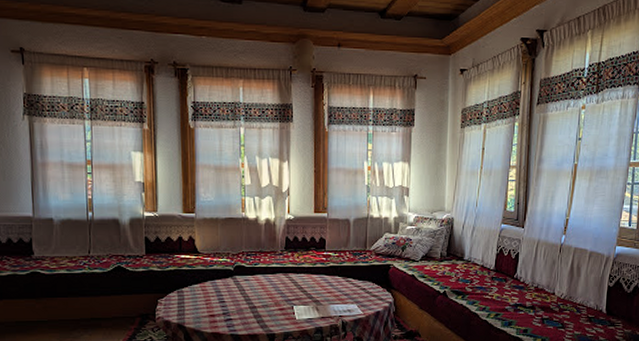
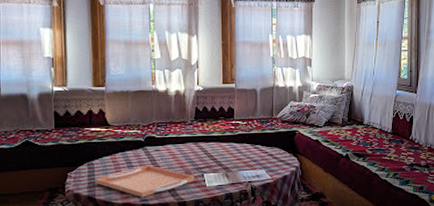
serving tray: none [184,295,285,327] -> present [95,165,195,197]

